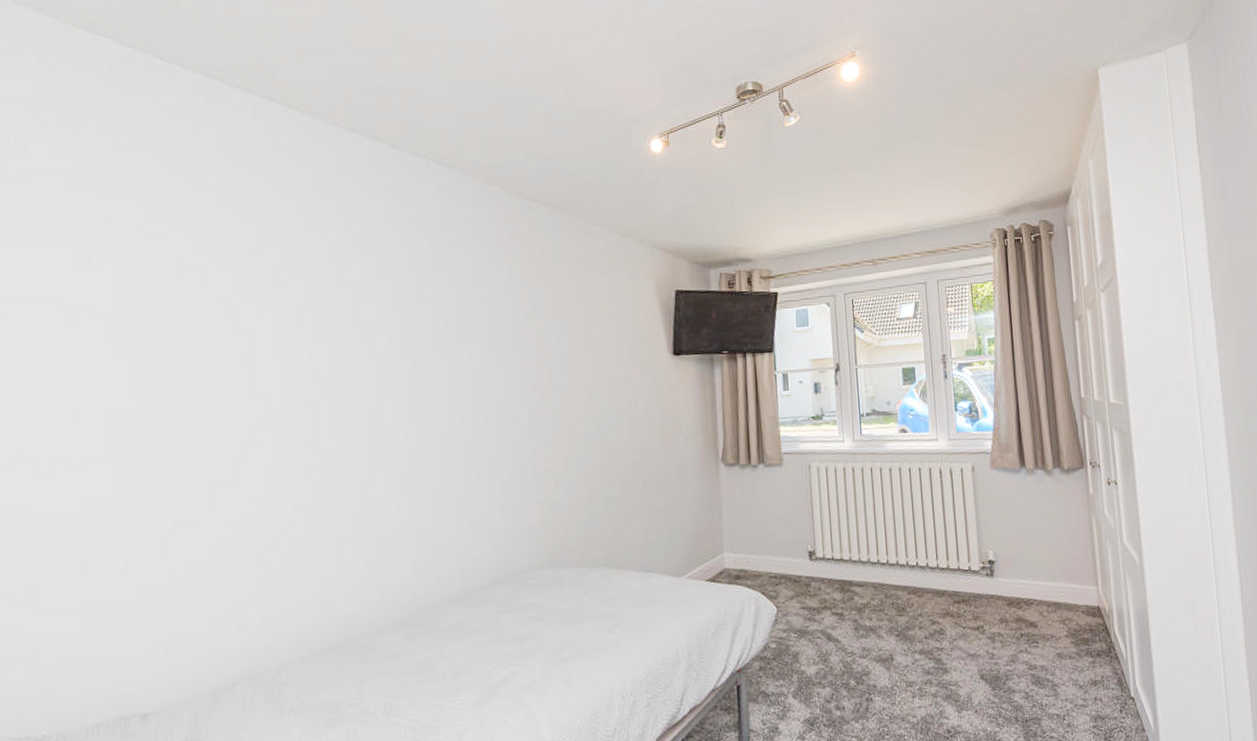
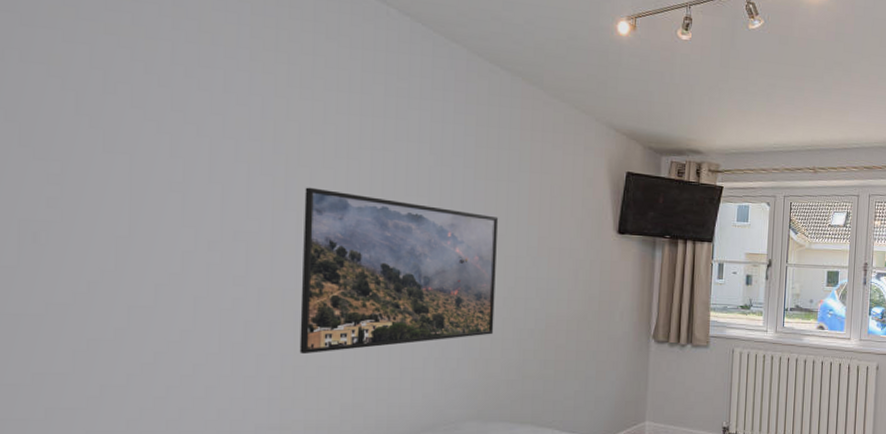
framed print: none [363,346,557,515] -> present [299,187,499,355]

